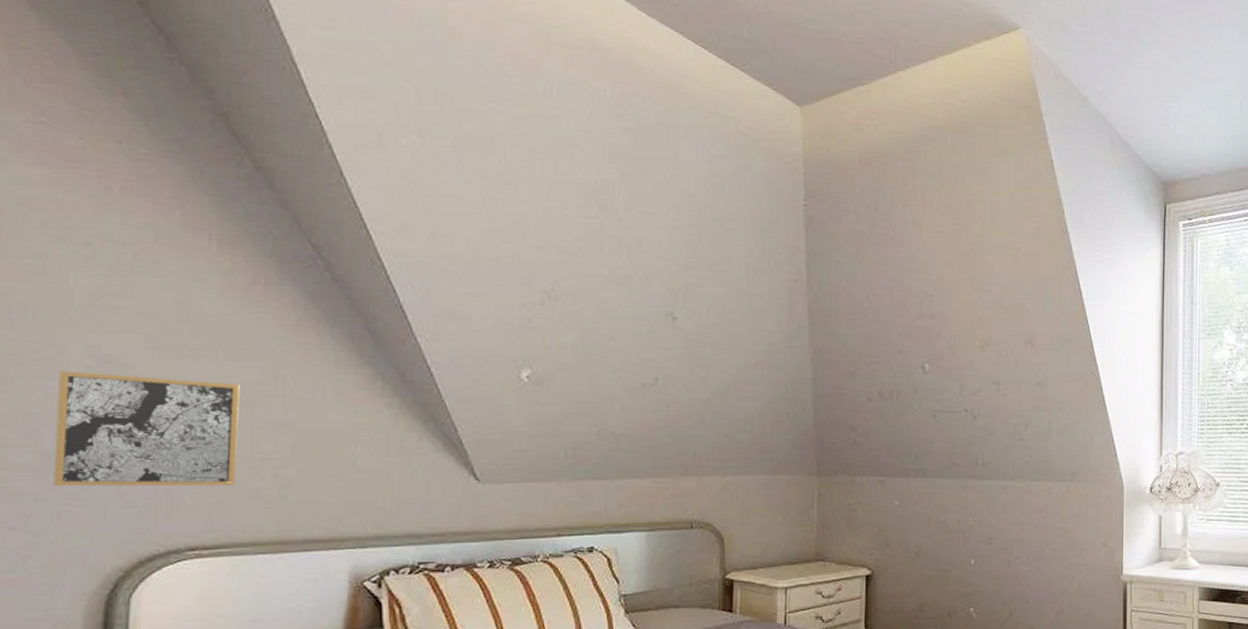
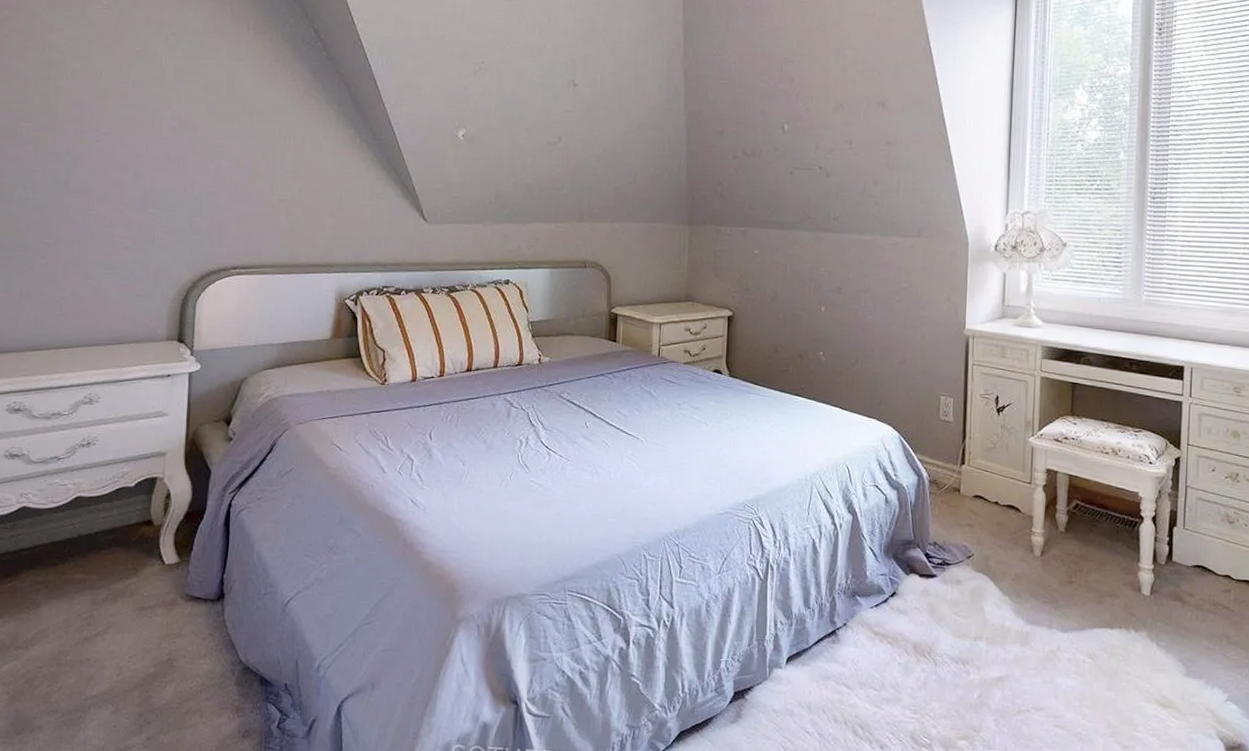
wall art: present [53,370,240,487] -> none [151,130,266,220]

